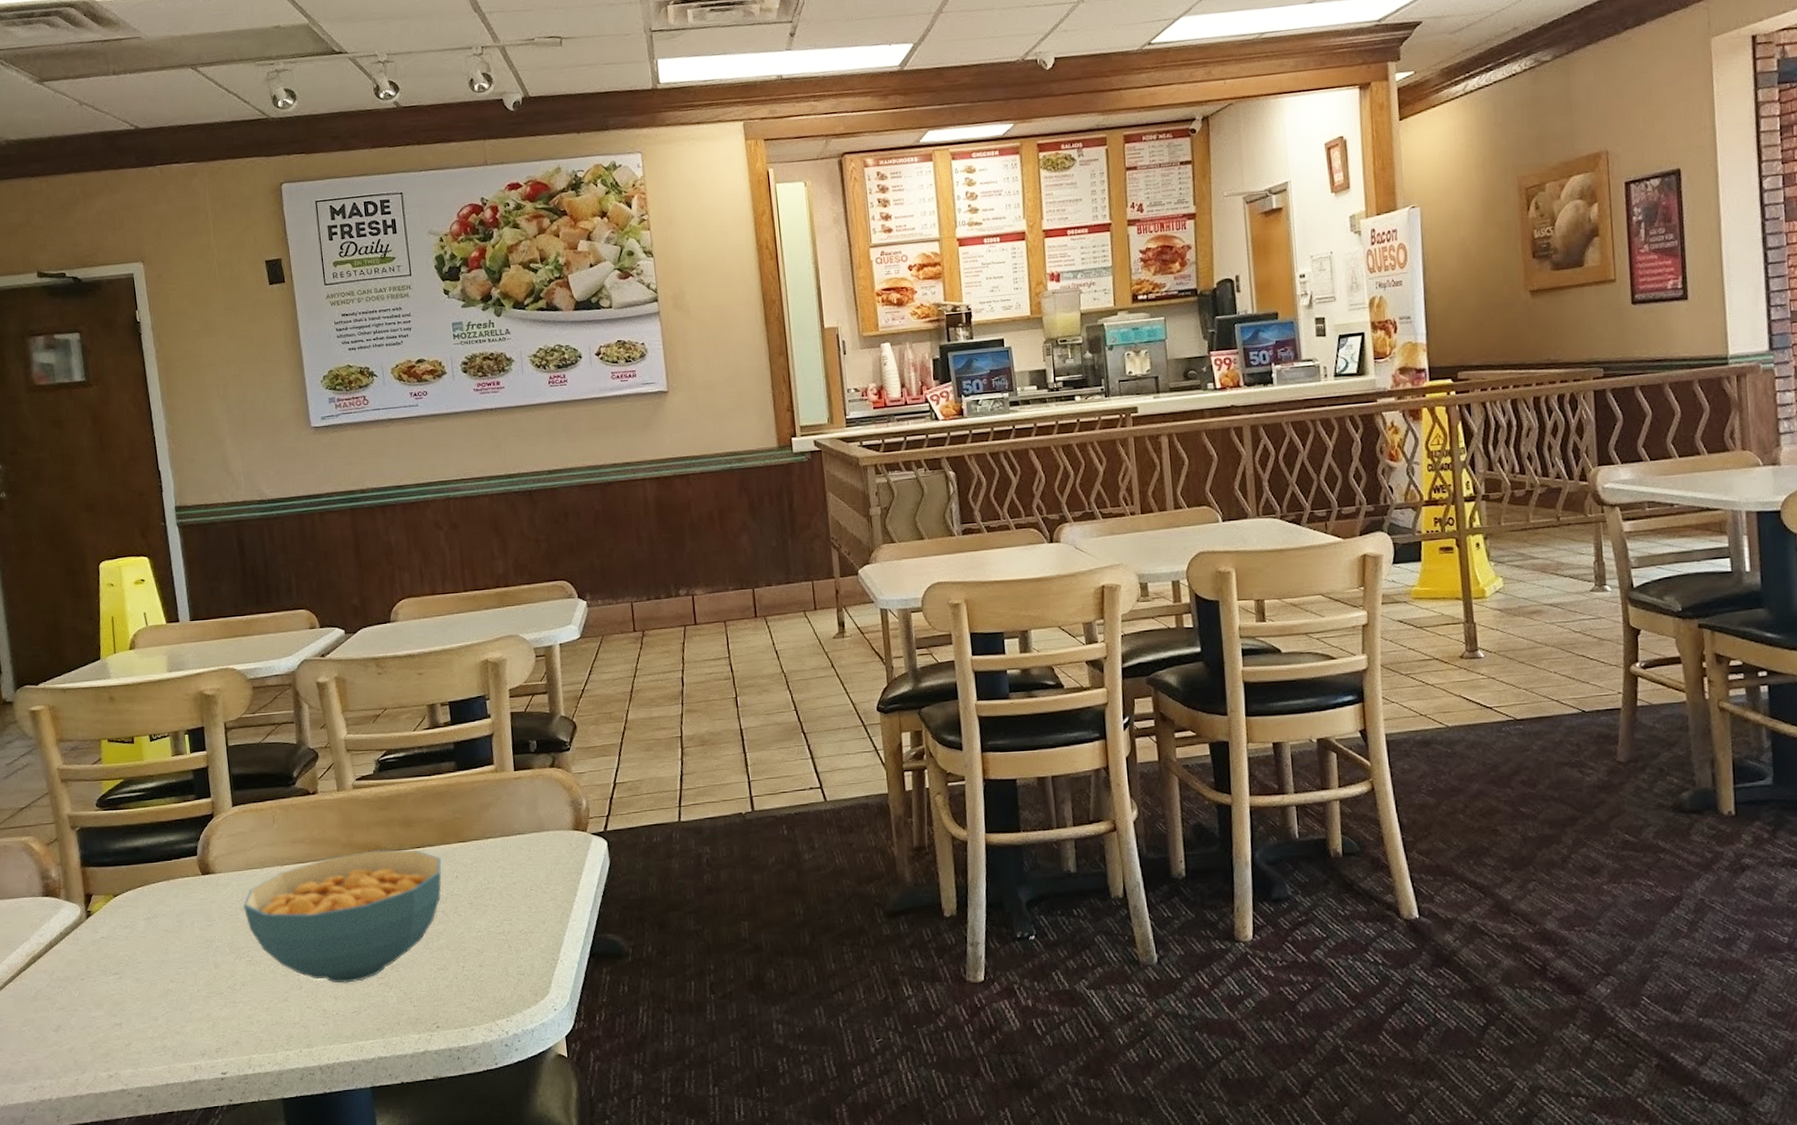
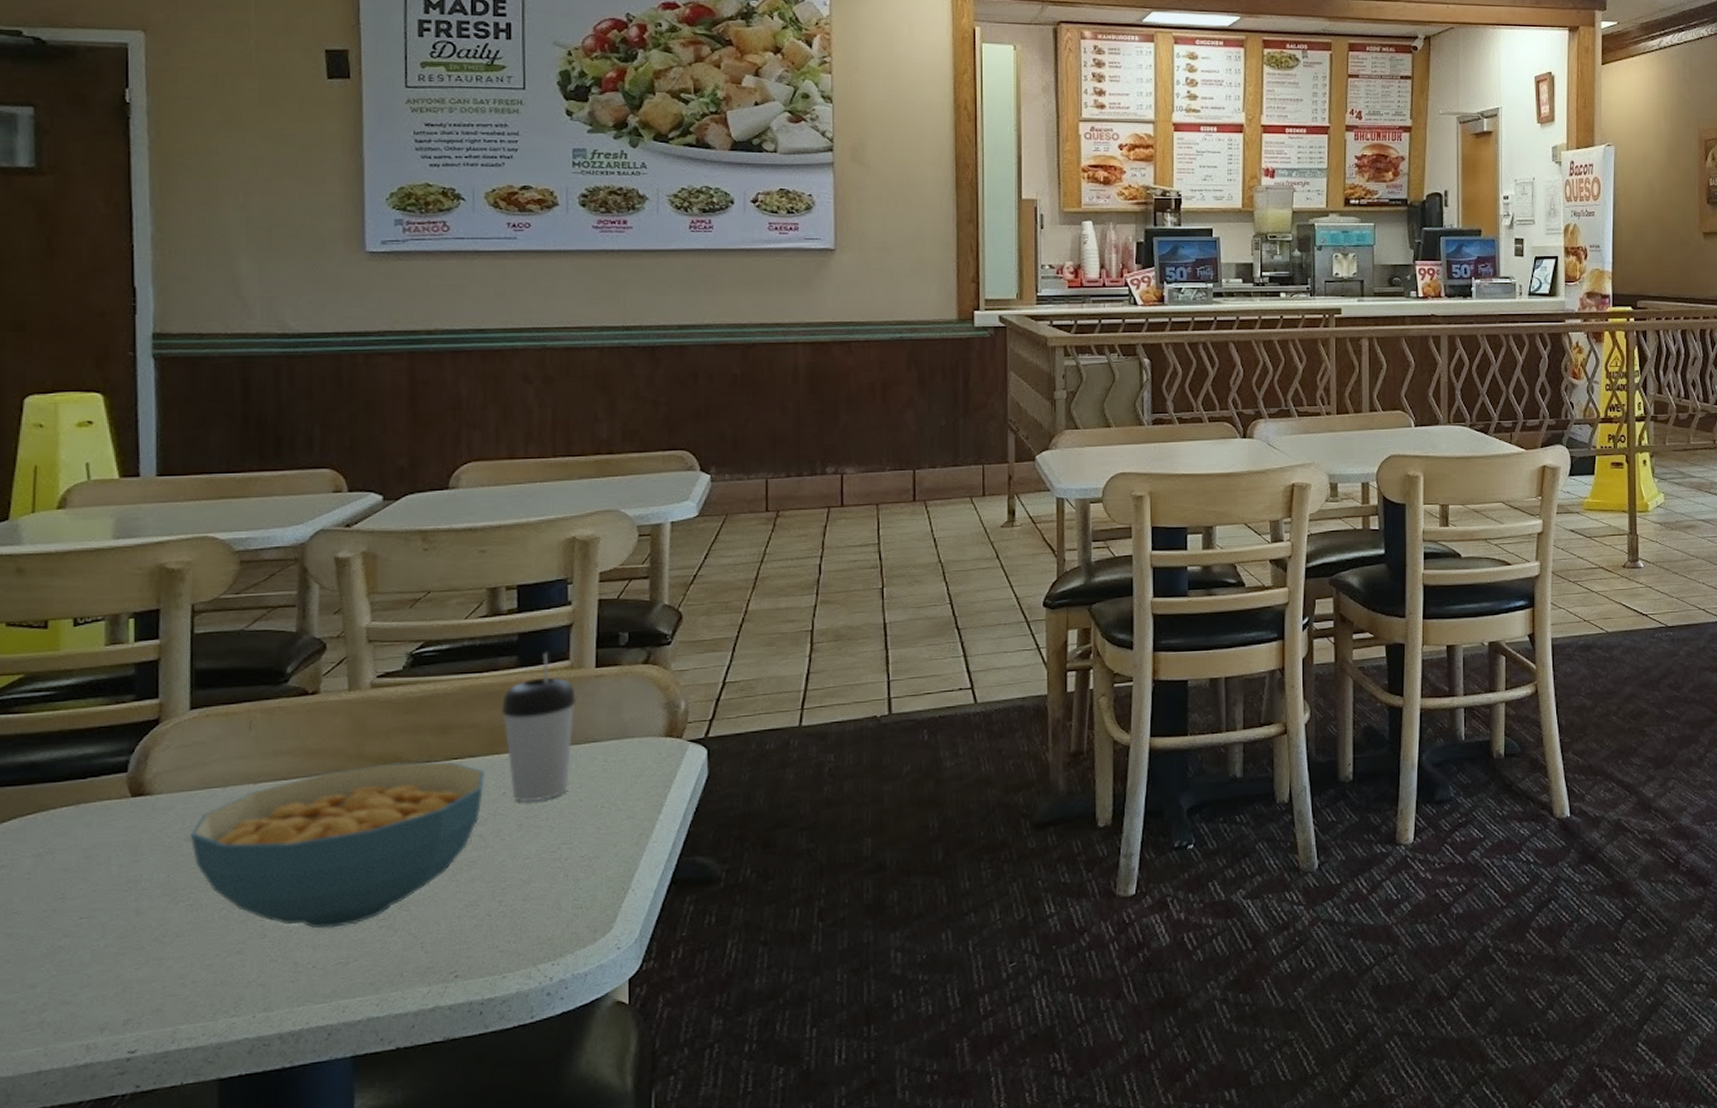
beverage cup: none [447,758,505,884] -> present [500,652,576,801]

